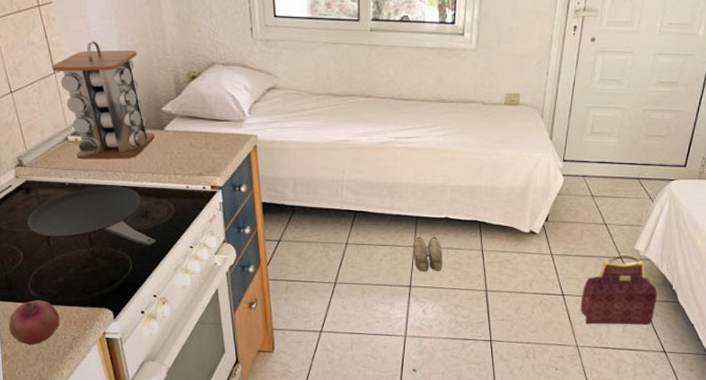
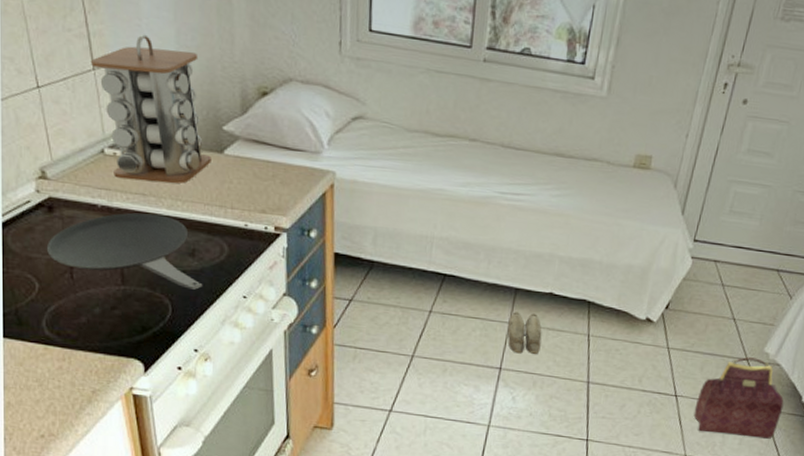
fruit: present [8,300,60,346] -> none [15,341,79,395]

